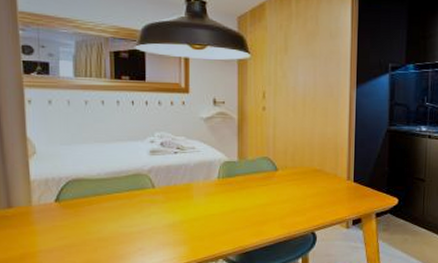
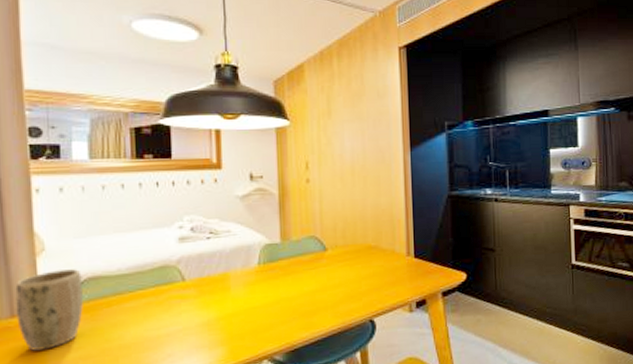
plant pot: none [11,171,68,237] -> present [14,269,83,351]

